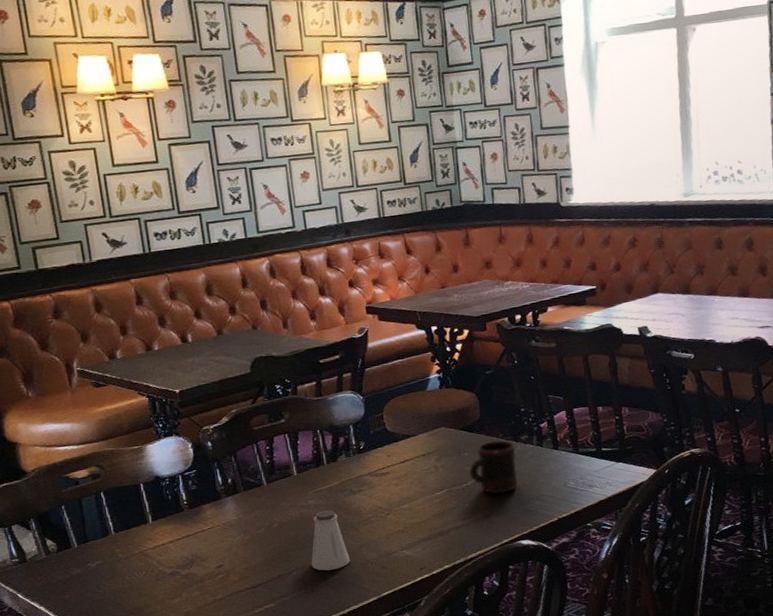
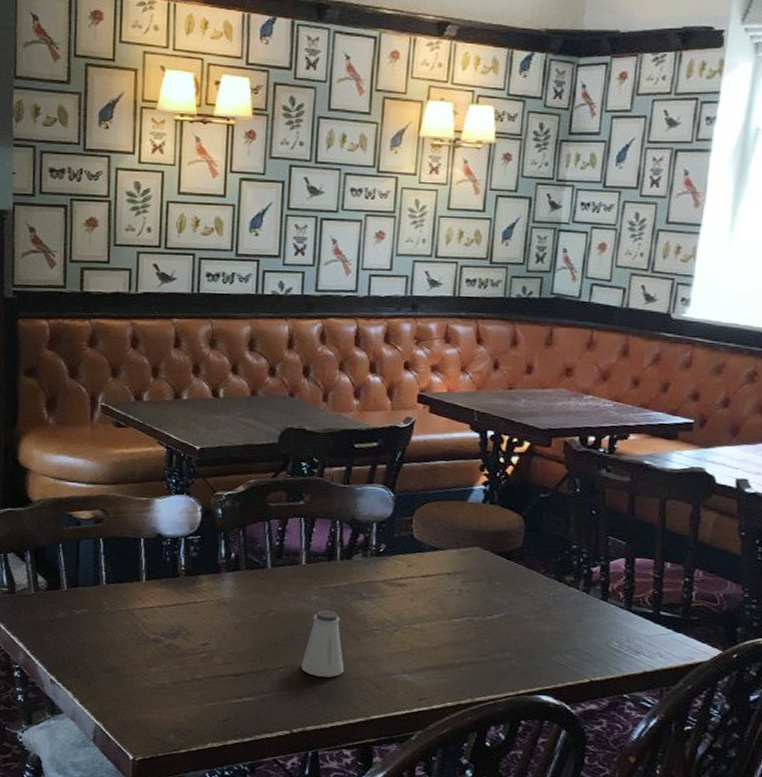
mug: present [469,440,518,494] -> none [496,575,557,637]

